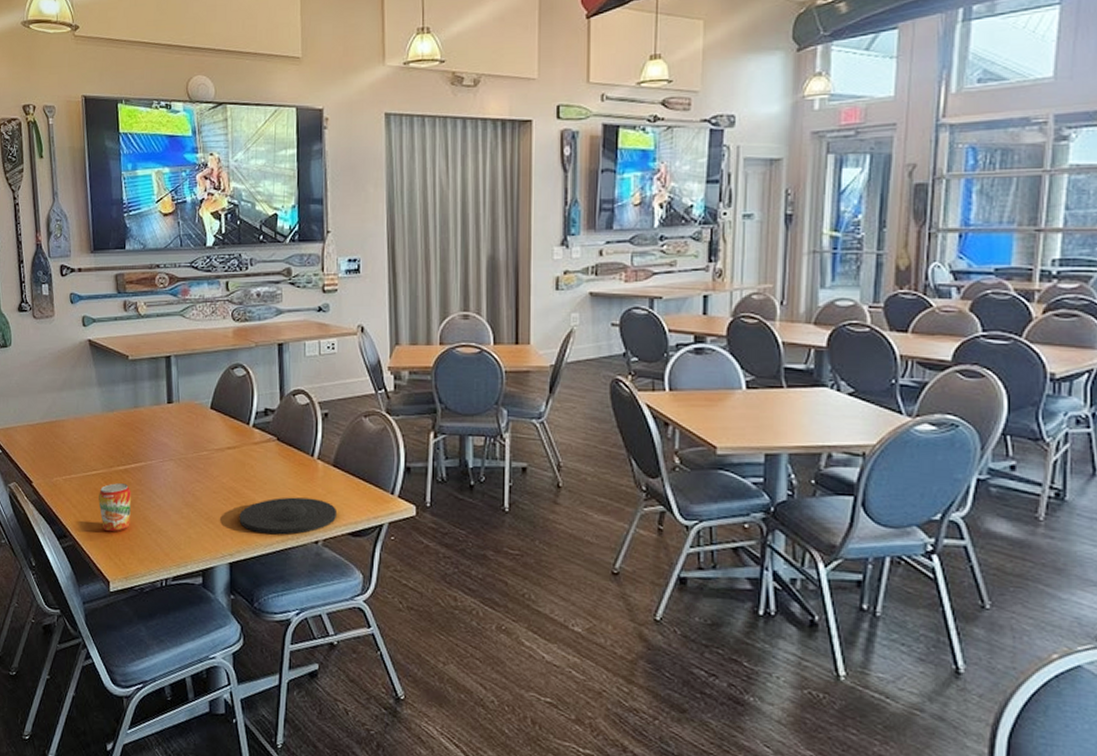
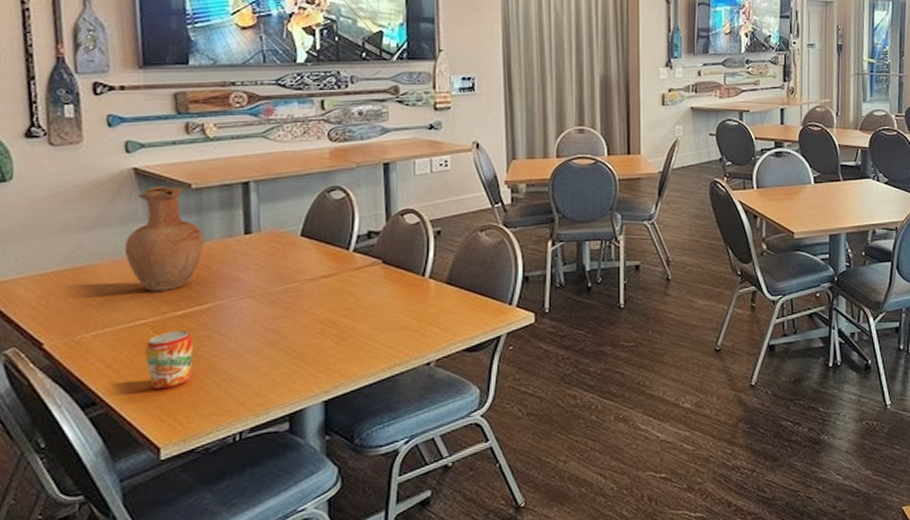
vase: none [83,356,138,448] -> present [124,186,204,291]
plate: present [239,497,336,535] -> none [336,319,450,364]

